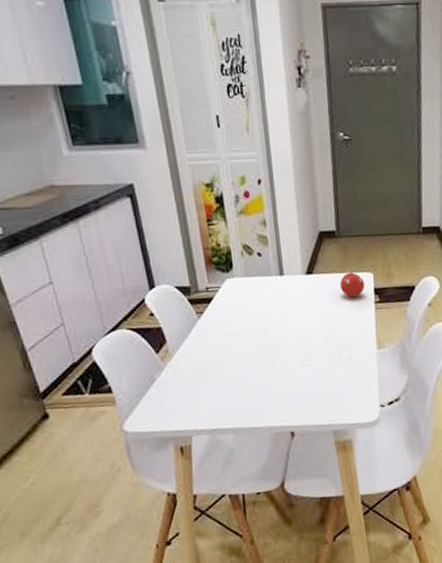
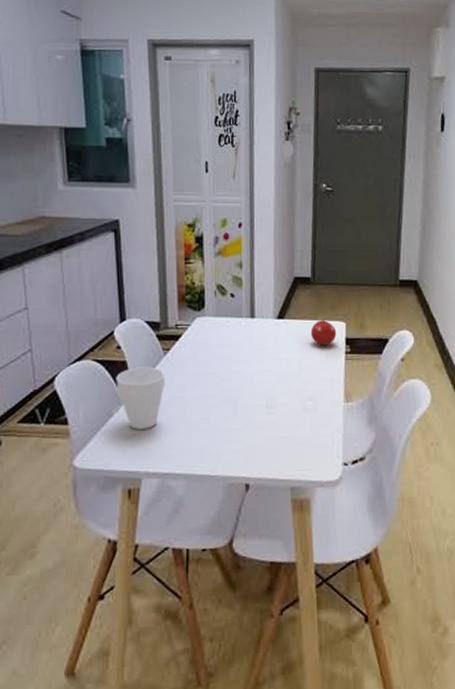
cup: none [153,331,204,392] -> present [116,367,166,430]

